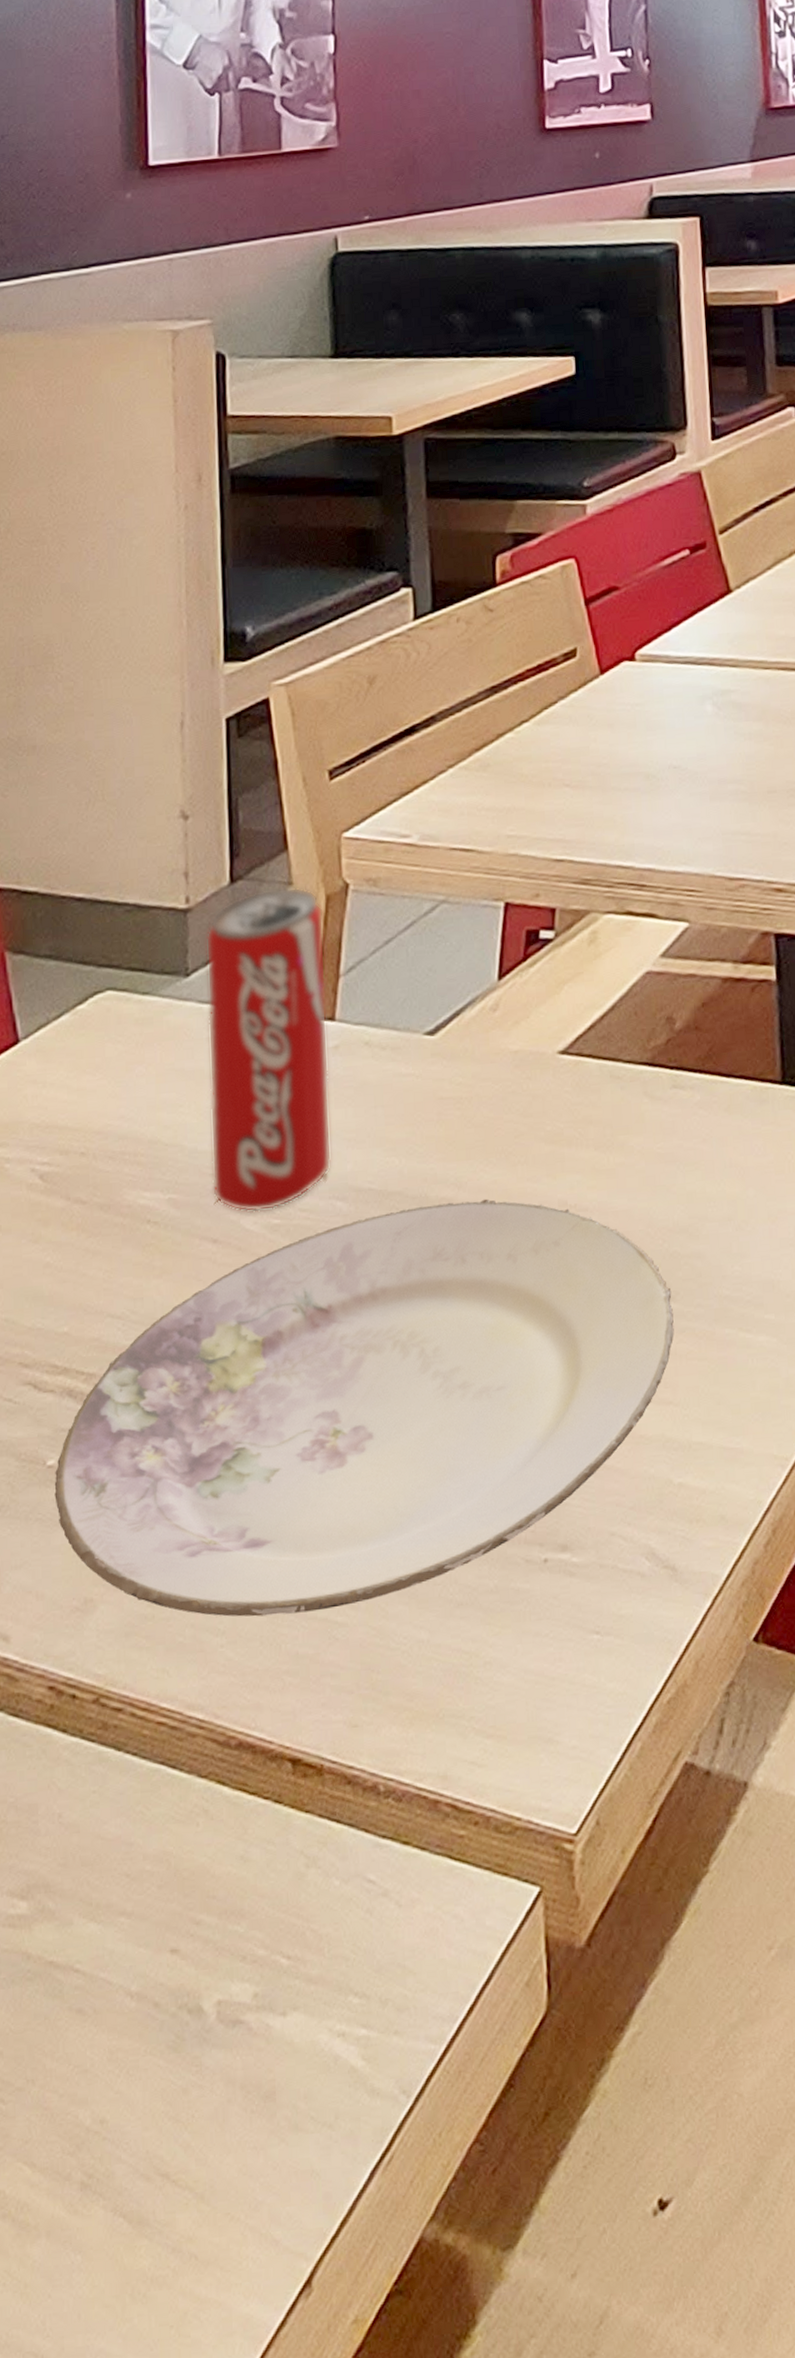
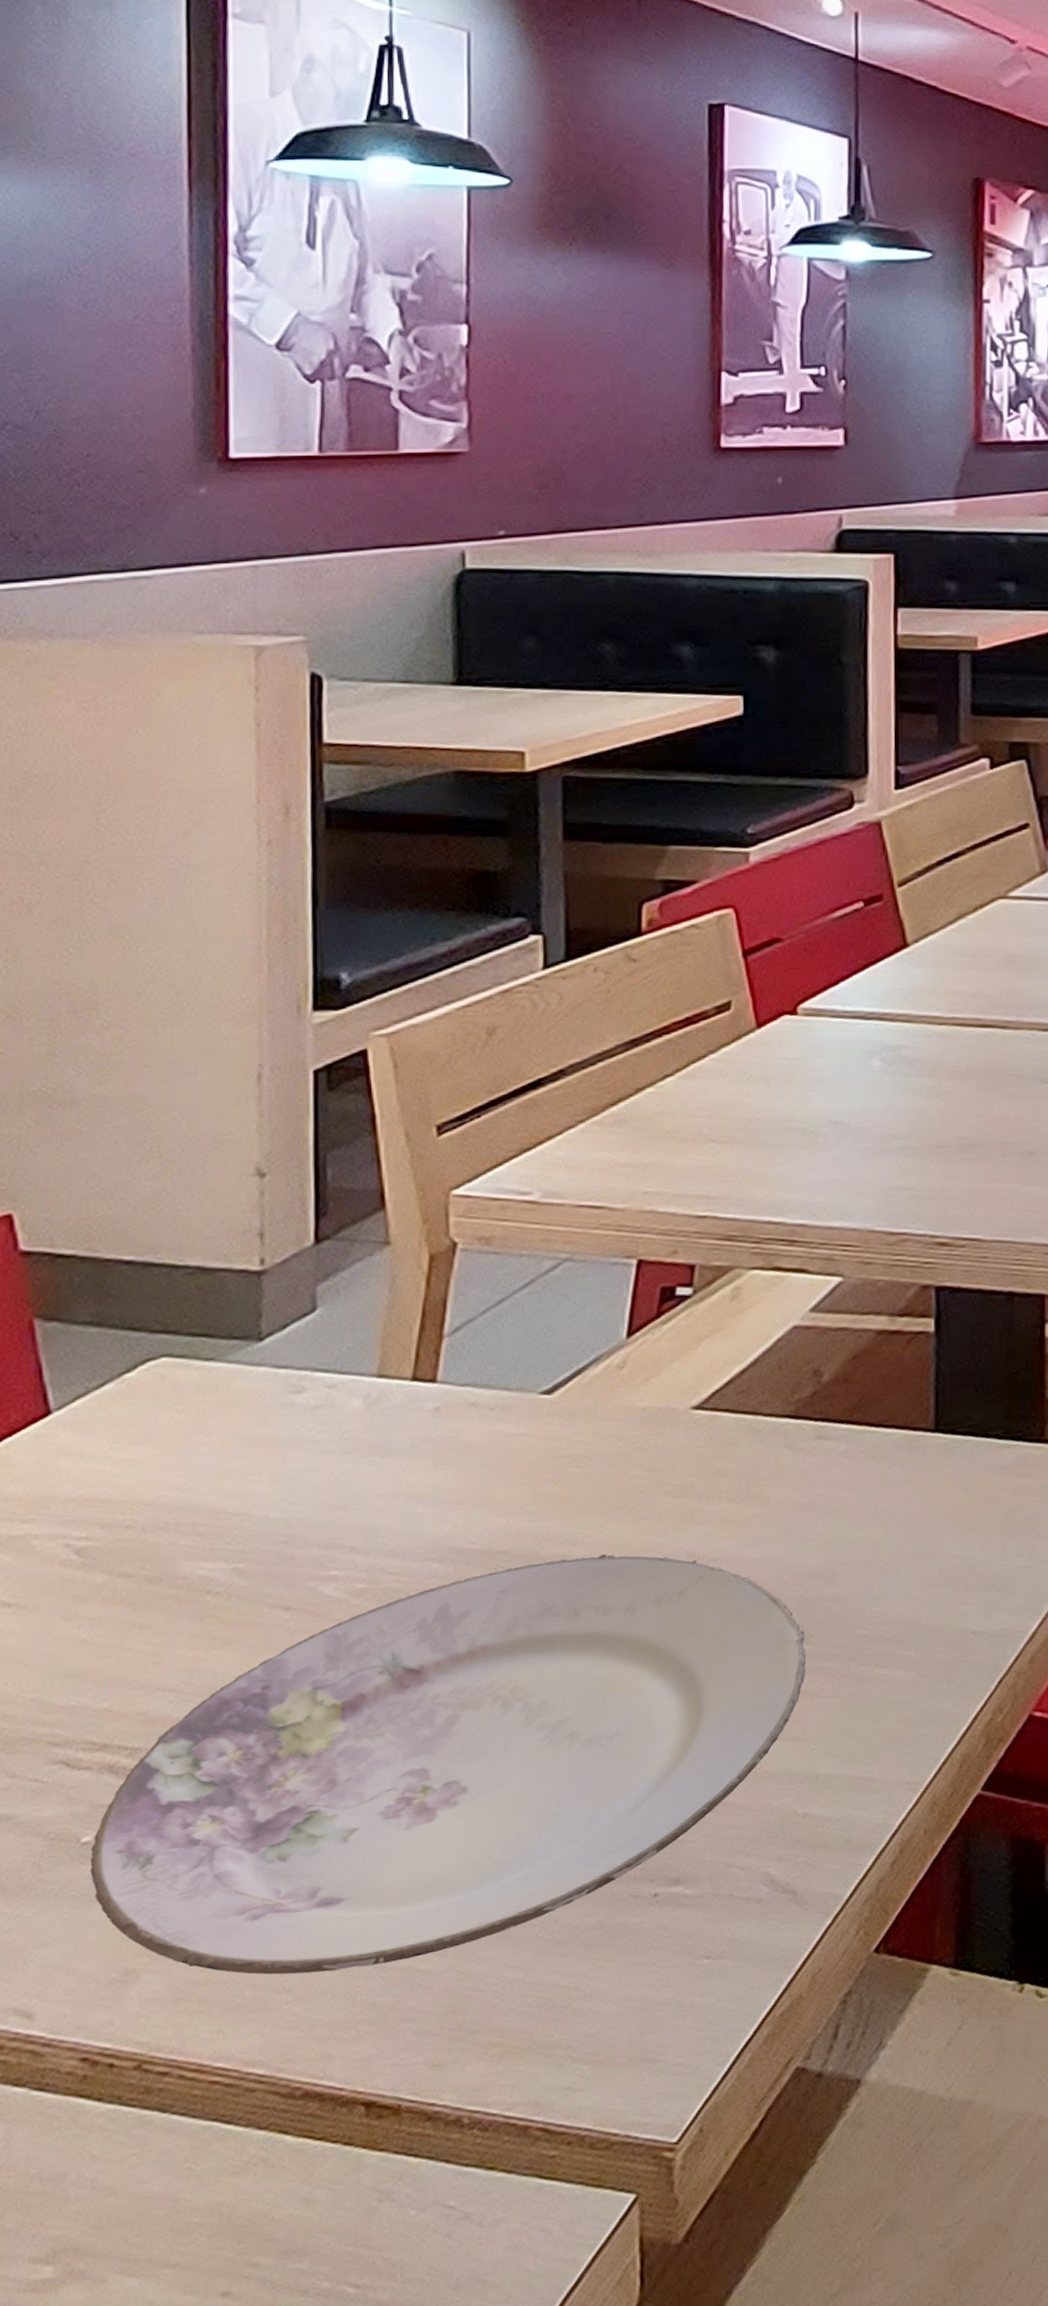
beverage can: present [205,887,332,1213] -> none [283,1246,429,1579]

